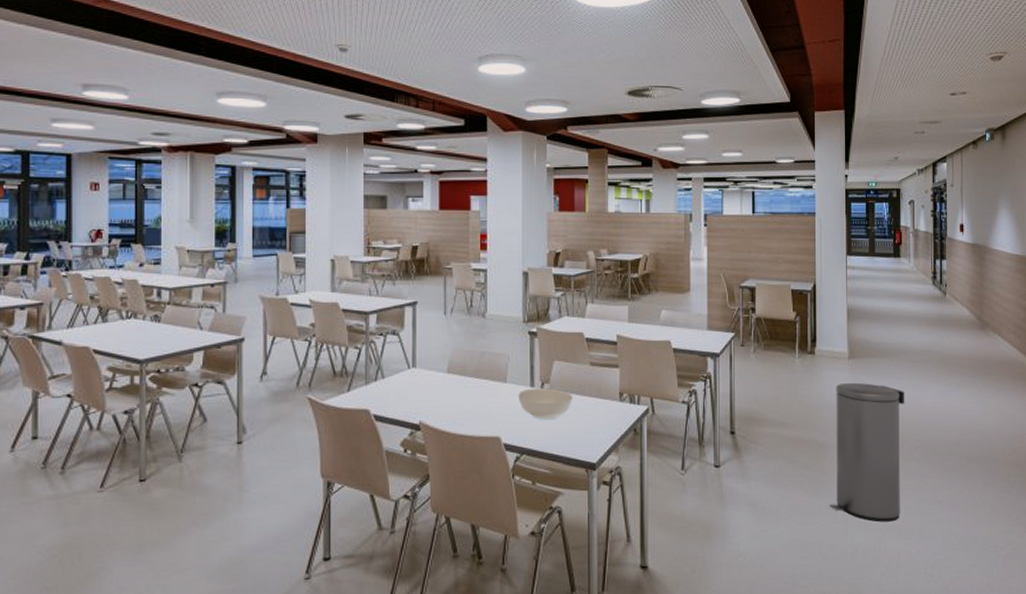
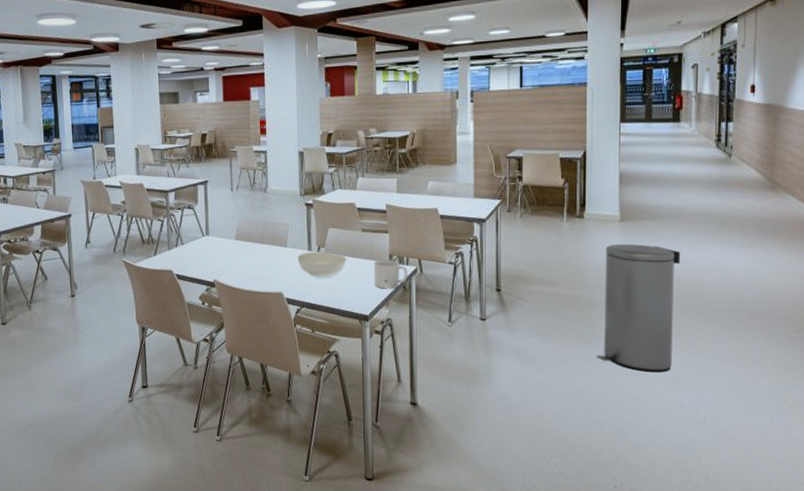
mug: none [602,398,639,432] -> present [373,260,408,289]

